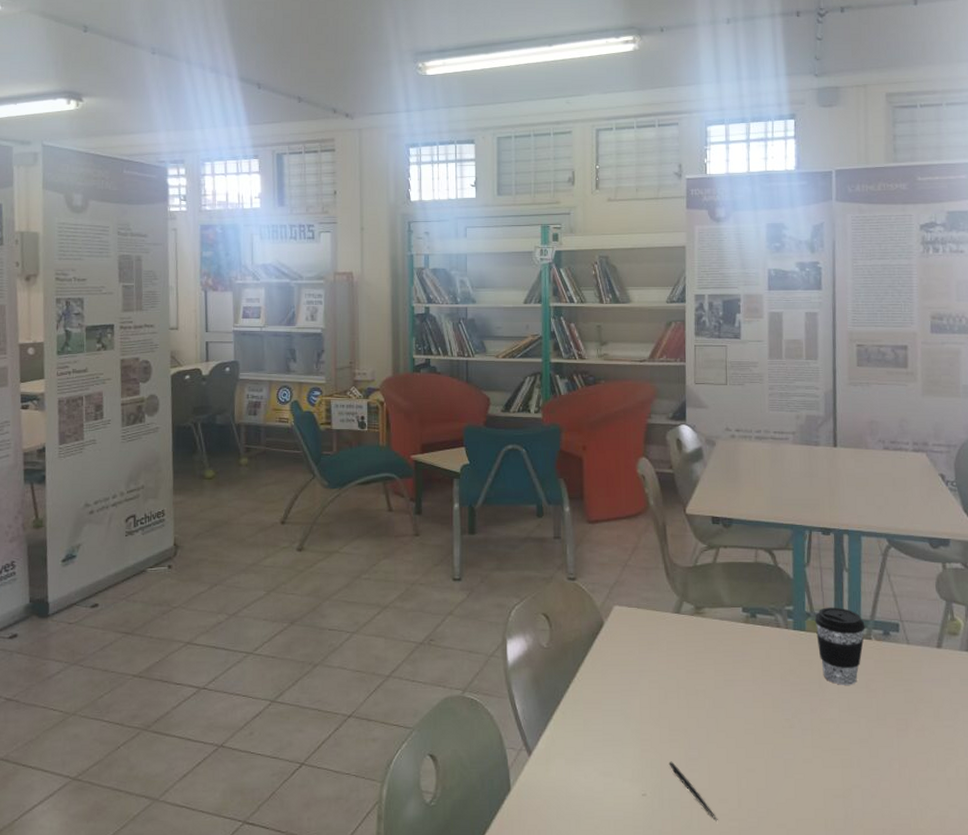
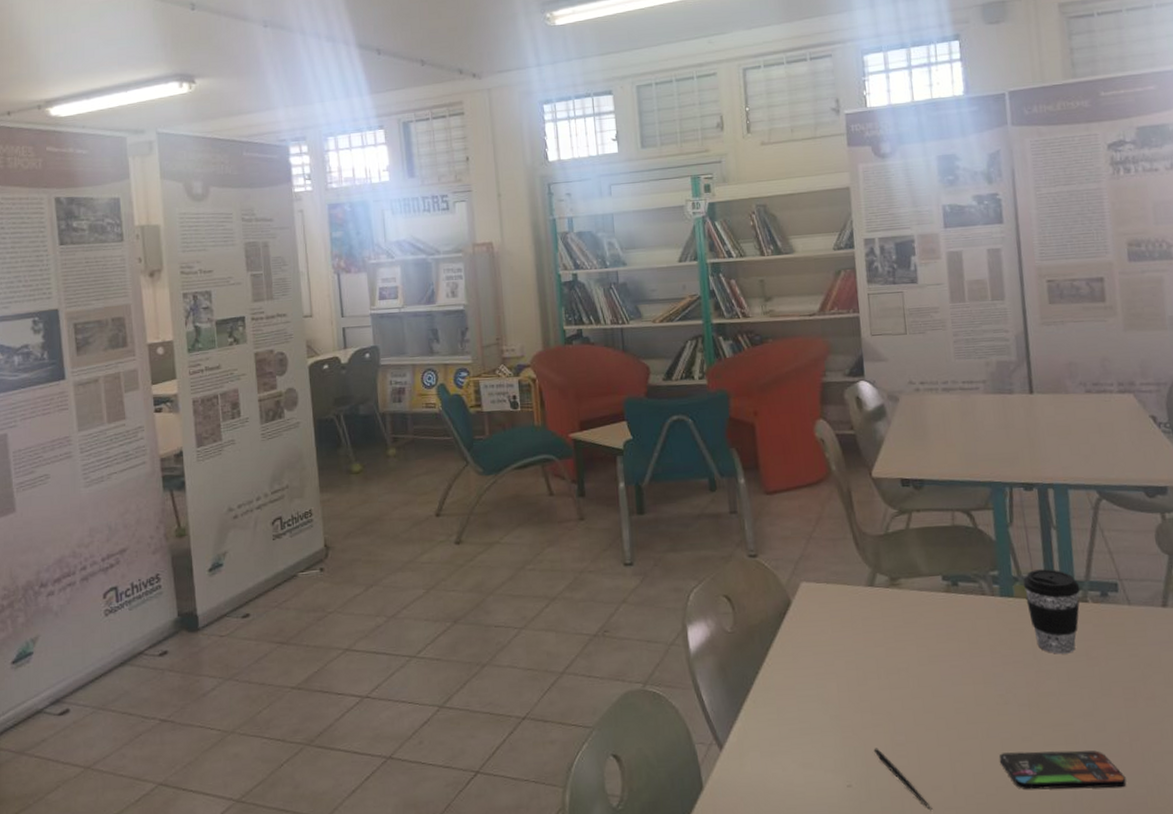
smartphone: none [781,772,893,810] -> present [999,750,1127,790]

